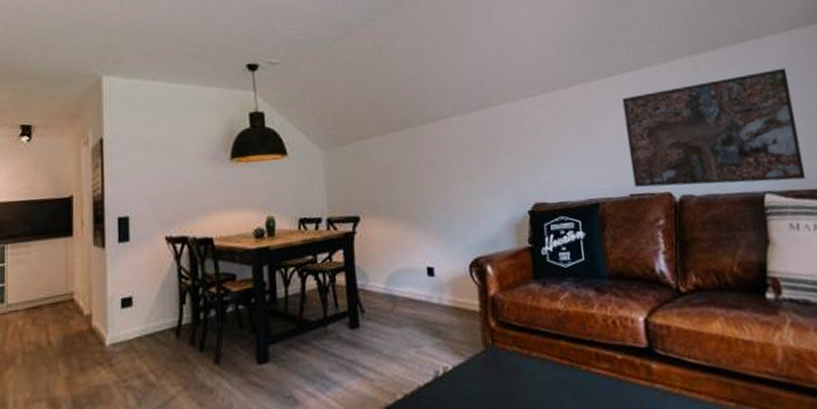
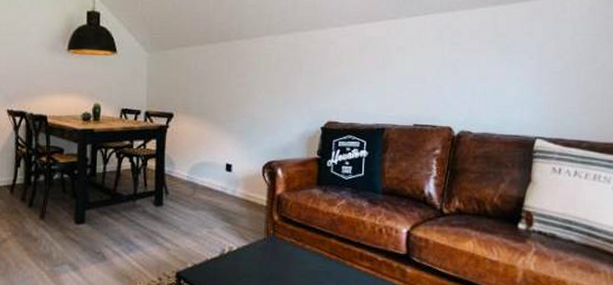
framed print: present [621,68,805,188] -> none [419,27,580,130]

